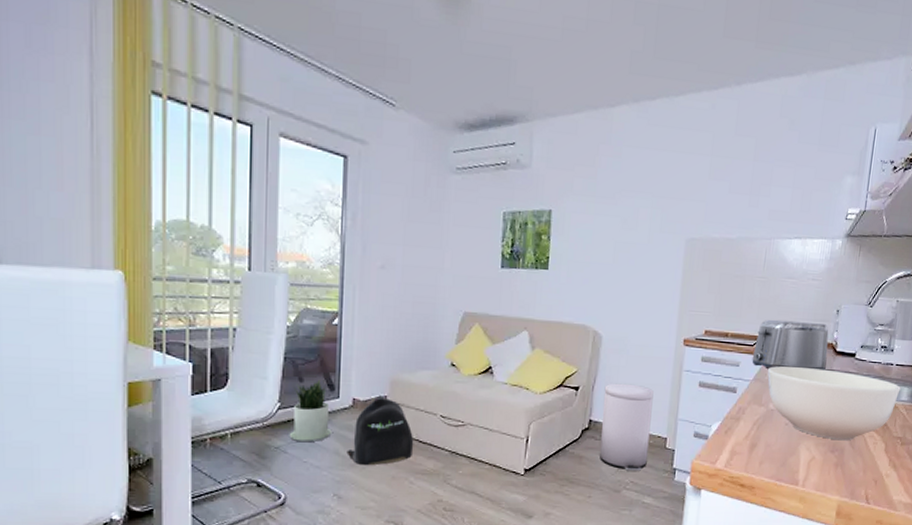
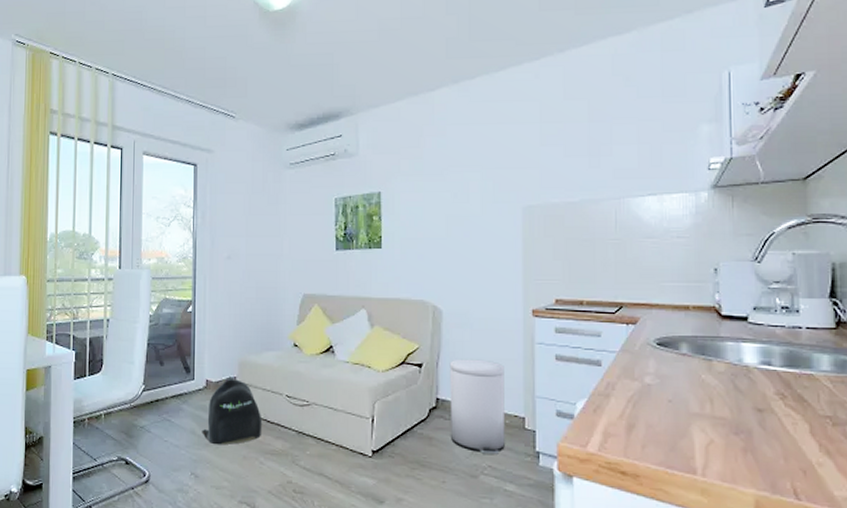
planter: present [289,379,332,443] -> none [152,363,189,422]
toaster: present [752,319,829,370] -> none [615,283,712,339]
bowl: present [767,366,901,441] -> none [636,334,818,421]

